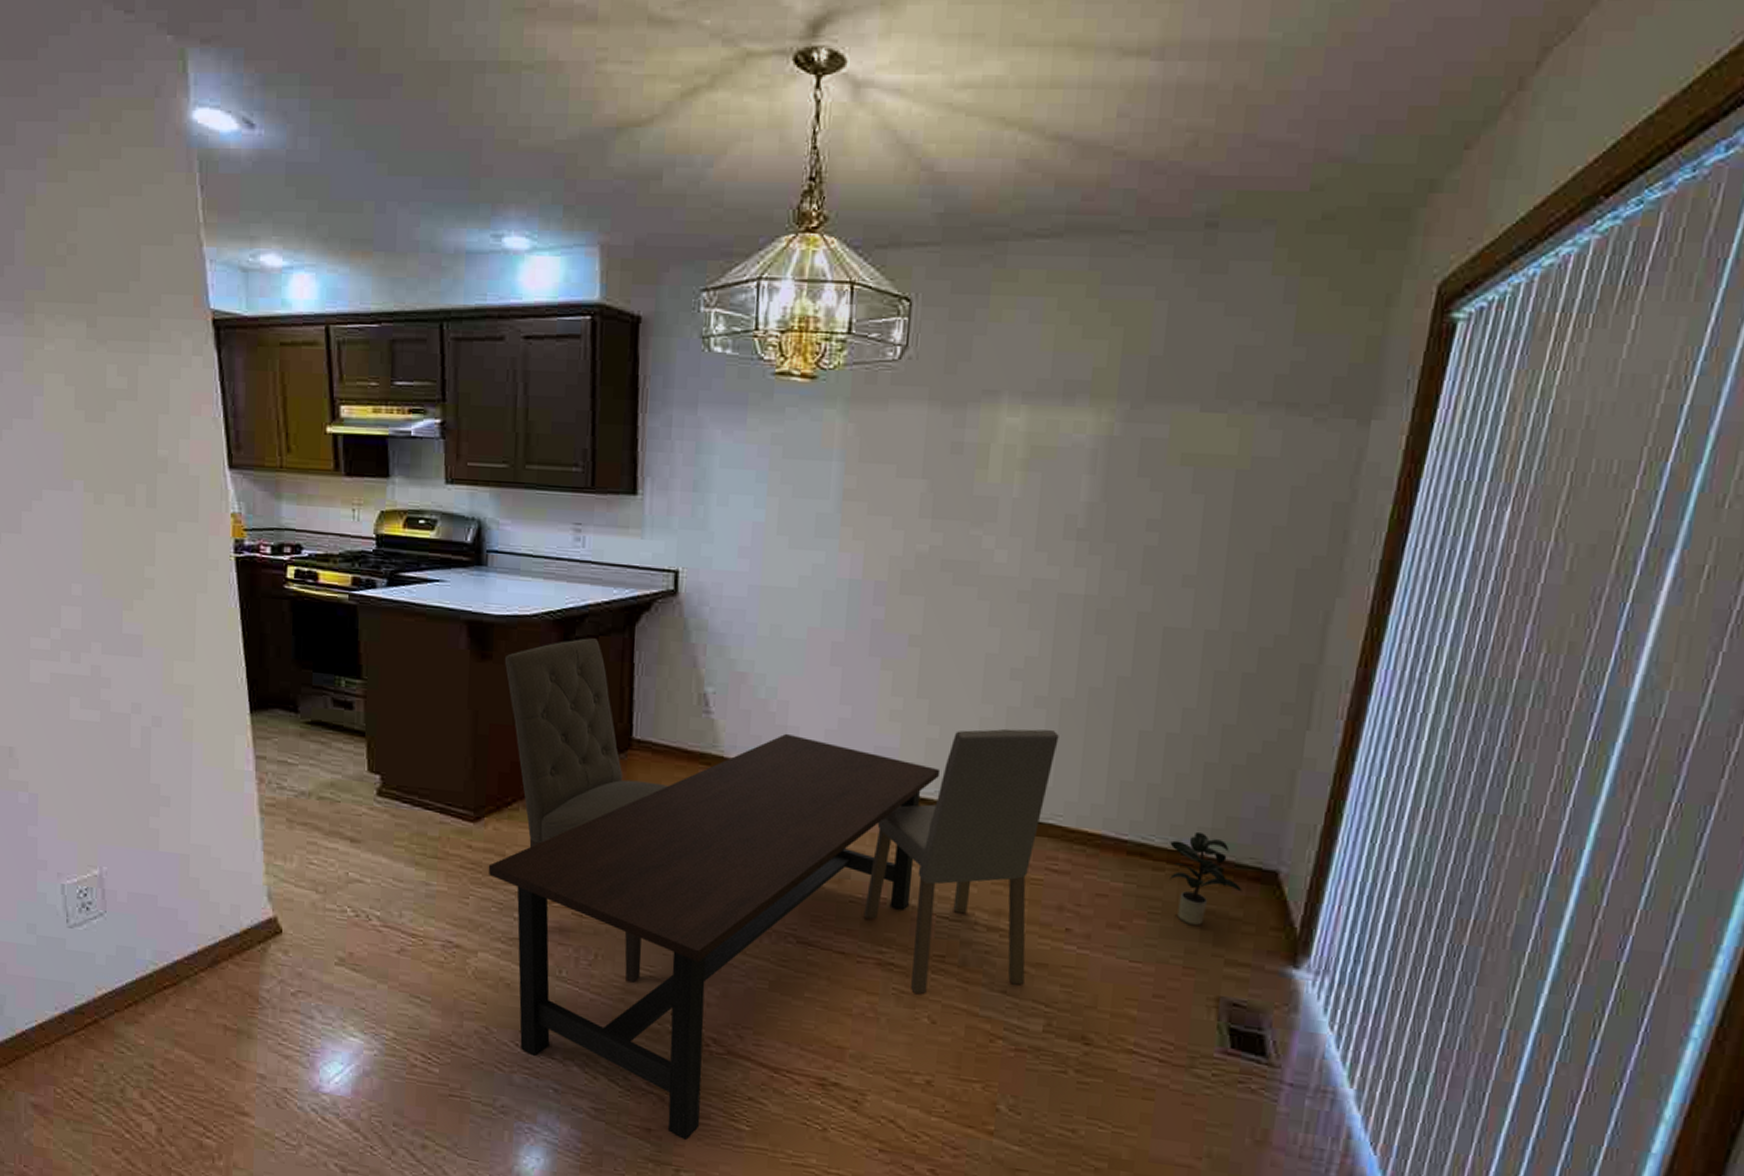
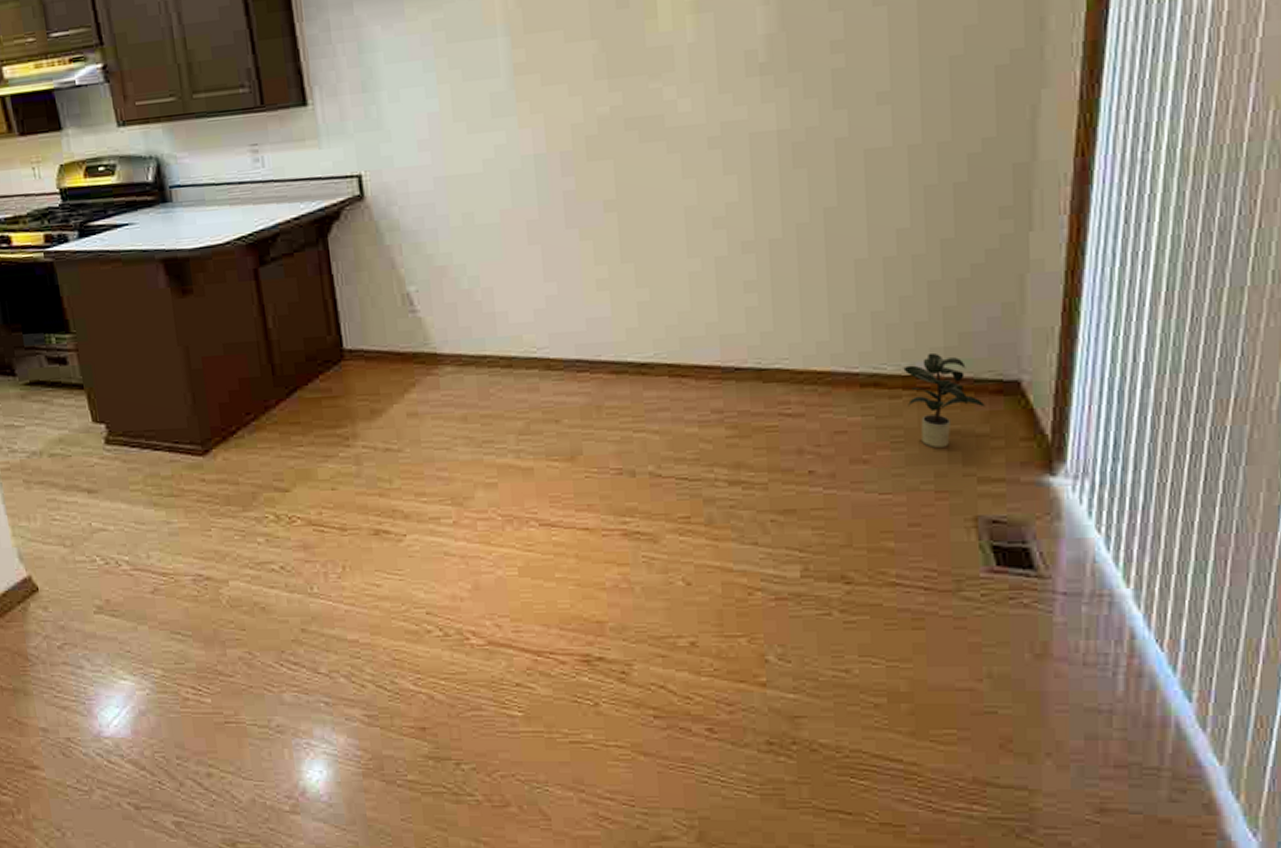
dining table: present [488,733,941,1140] -> none [224,319,657,733]
dining chair: present [504,638,669,983] -> none [204,256,391,589]
dining chair: present [863,728,1059,995] -> none [601,274,774,559]

